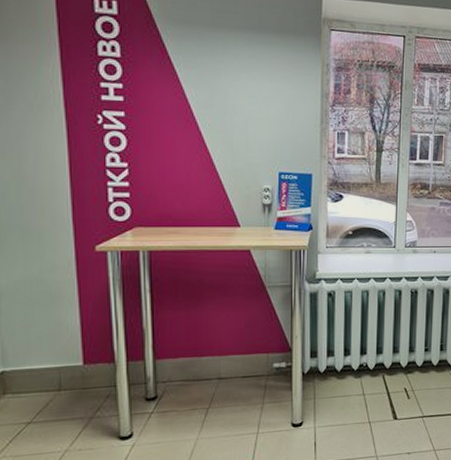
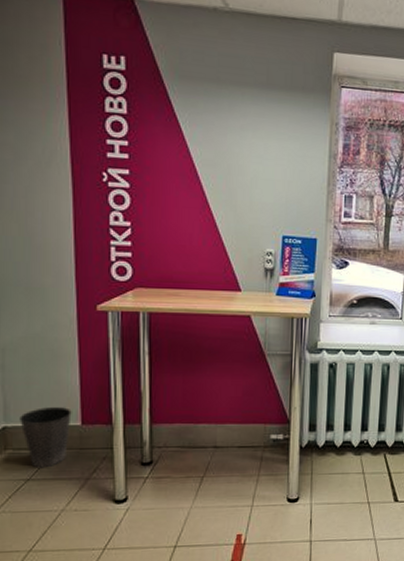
waste basket: none [18,348,73,411] -> present [20,407,72,468]

